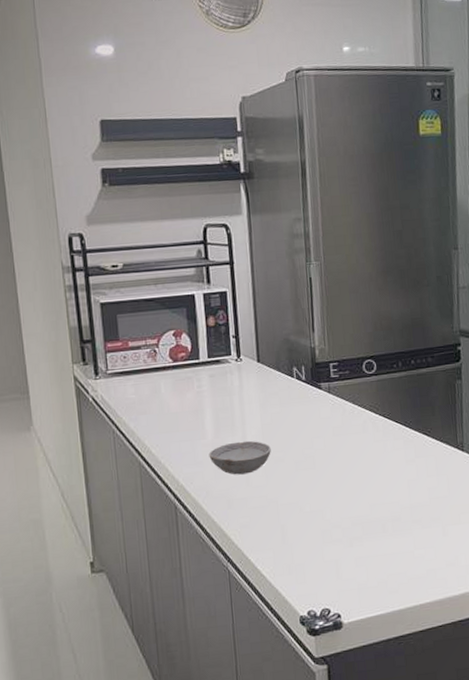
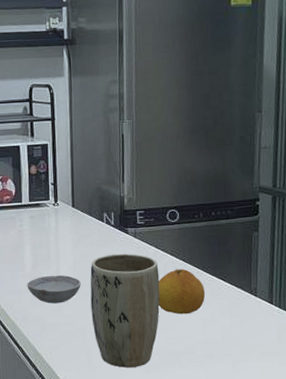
plant pot: none [281,411,361,543] -> present [90,253,160,368]
fruit: none [357,425,409,477] -> present [158,269,206,315]

